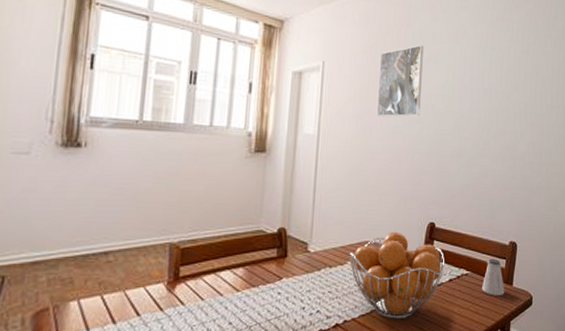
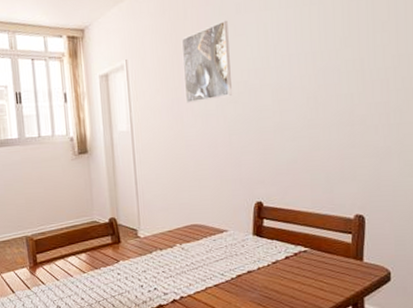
fruit basket: present [349,231,445,320] -> none [177,213,279,296]
saltshaker: present [481,258,505,295] -> none [324,233,354,272]

